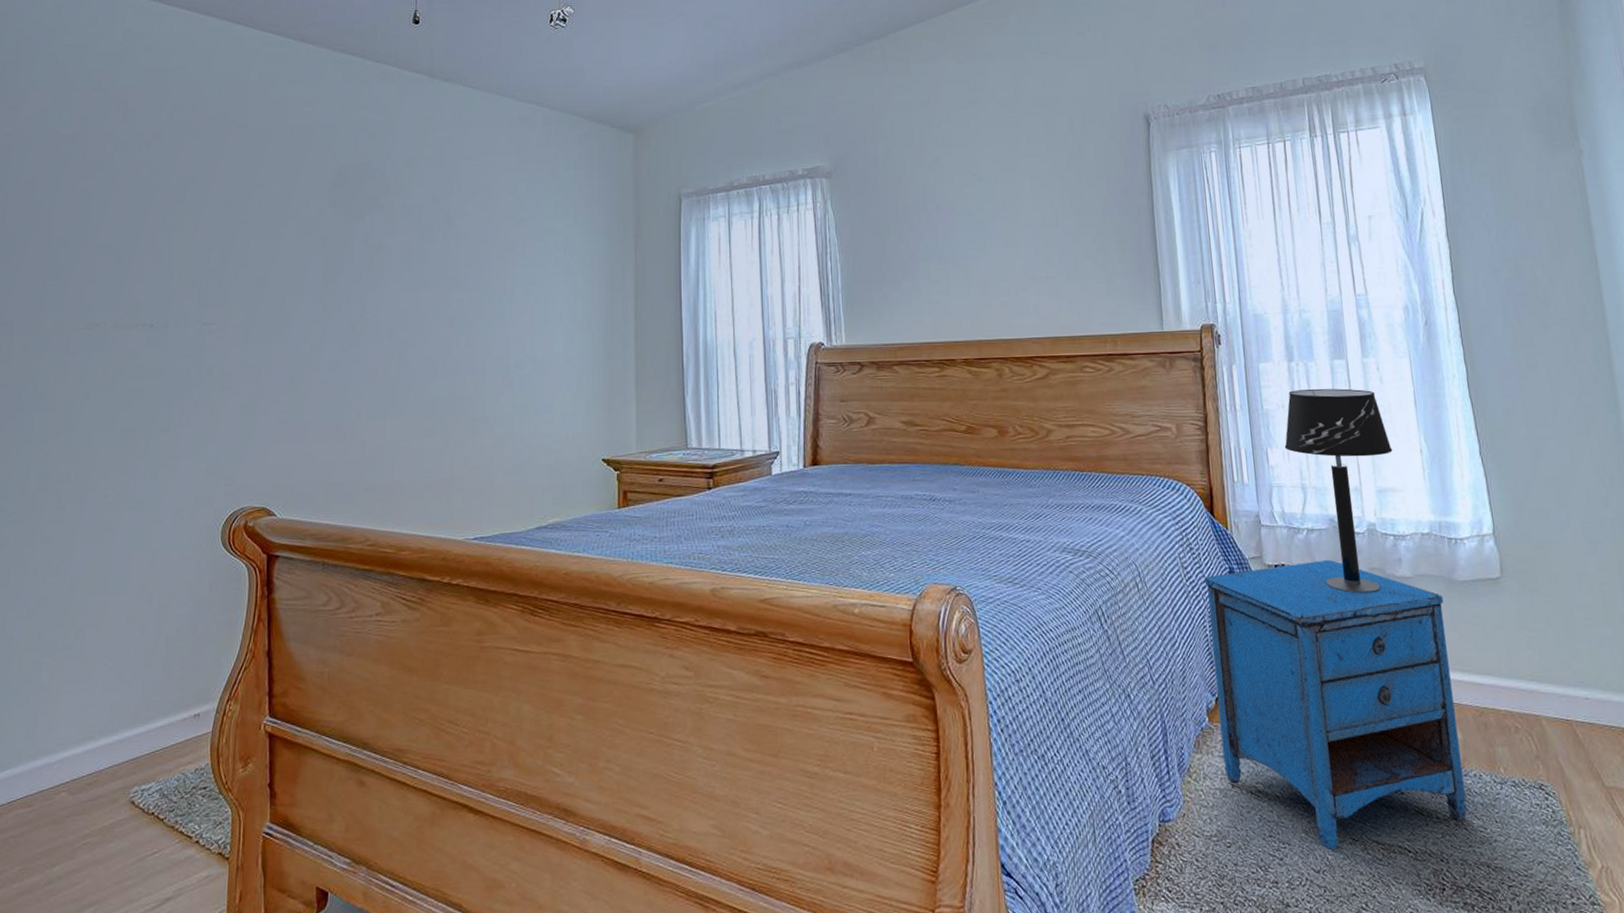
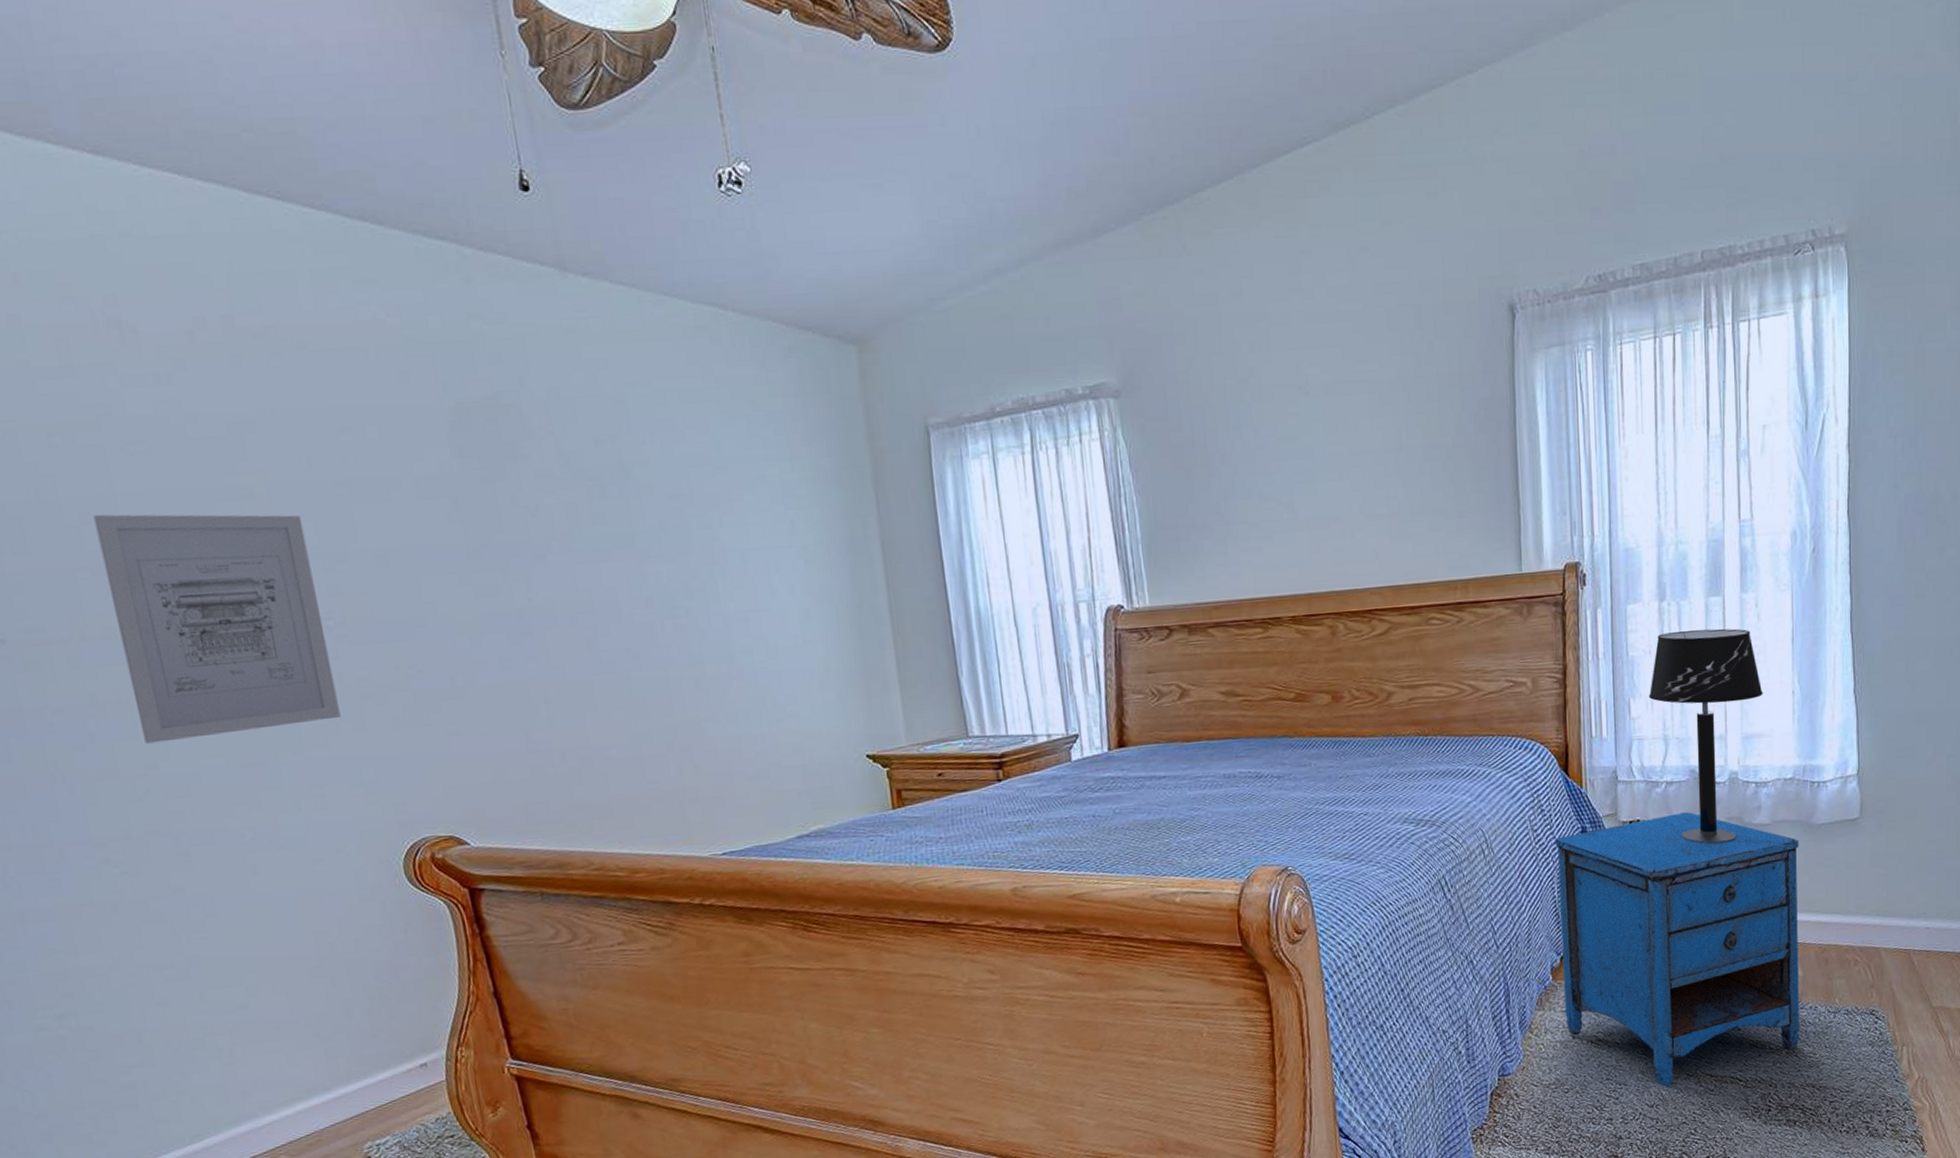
wall art: none [57,239,212,416] -> present [93,514,341,744]

